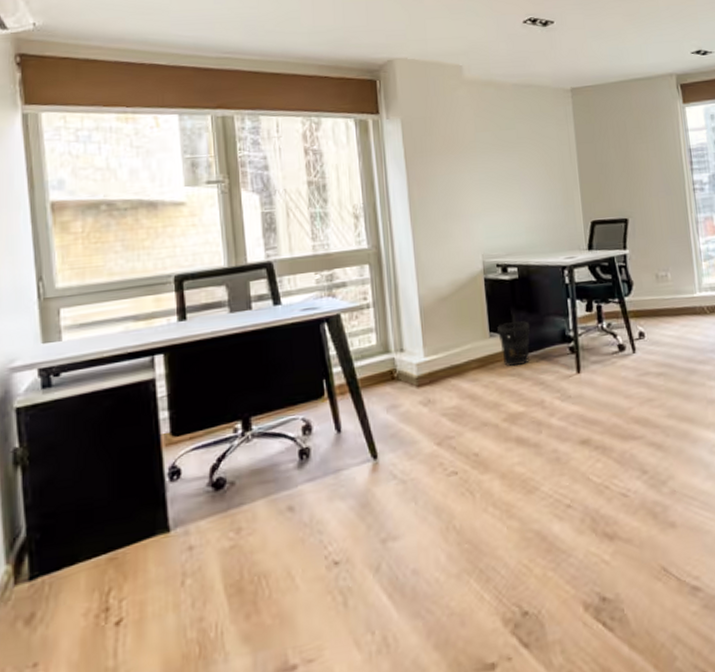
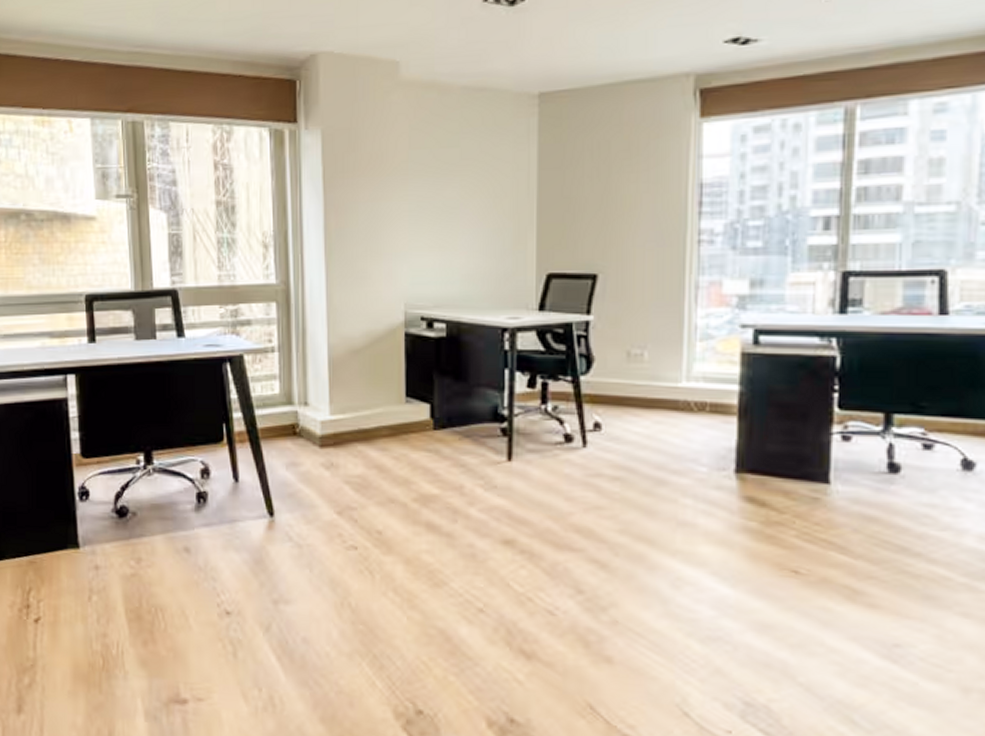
wastebasket: present [497,321,530,367] -> none [415,389,454,441]

